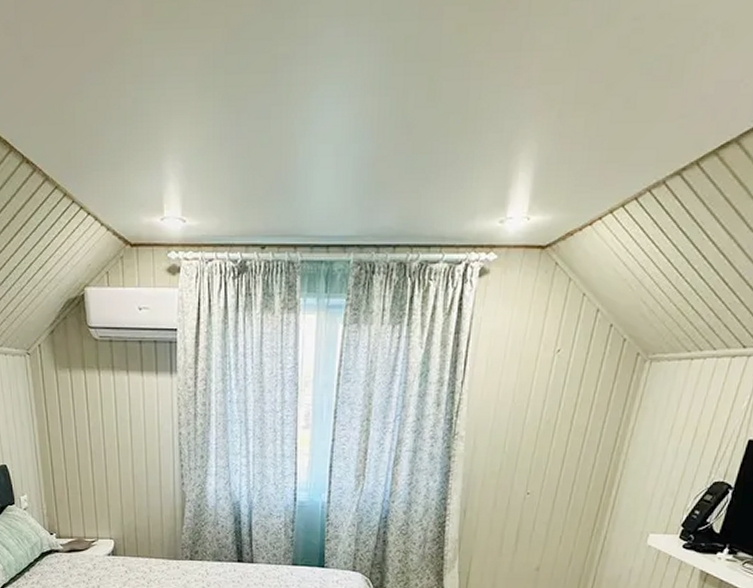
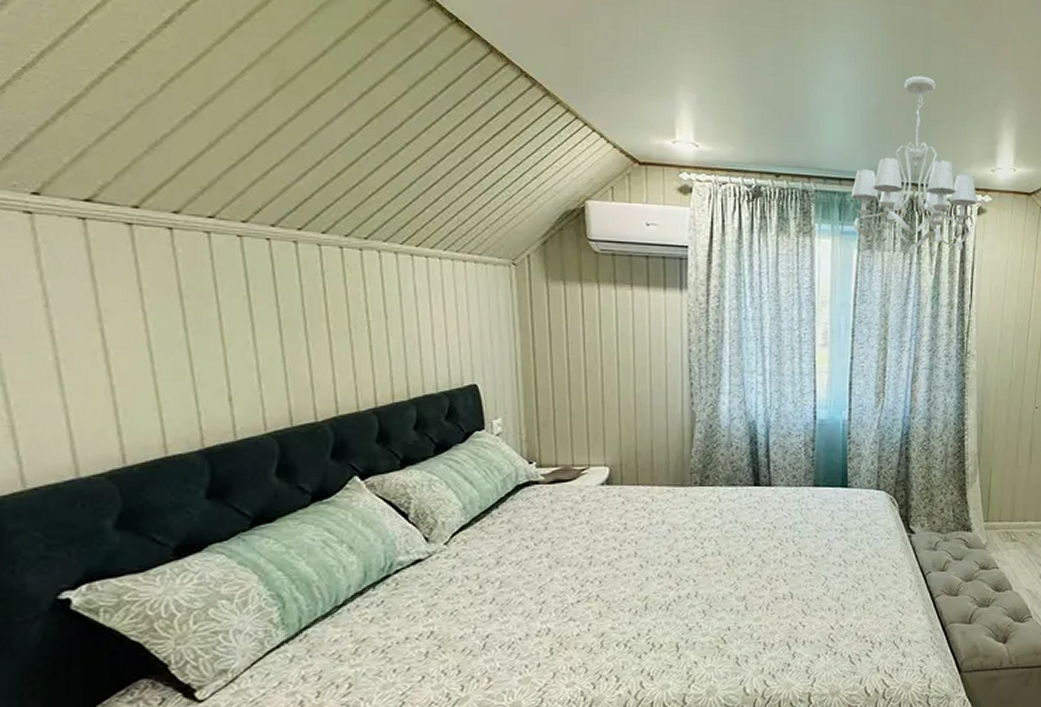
chandelier: none [338,110,480,329] -> present [851,75,977,256]

